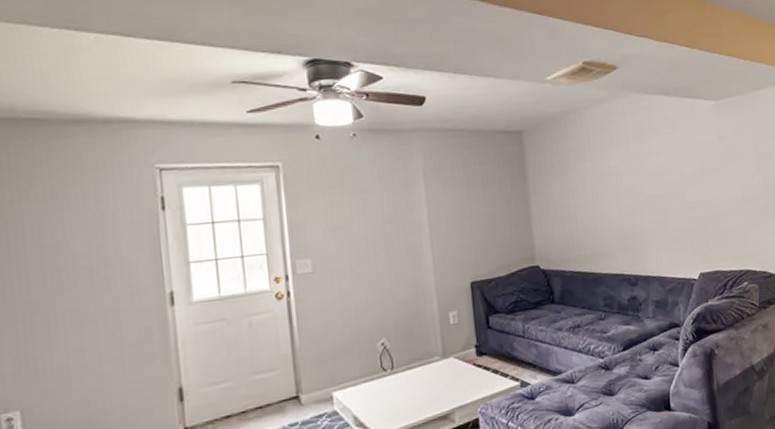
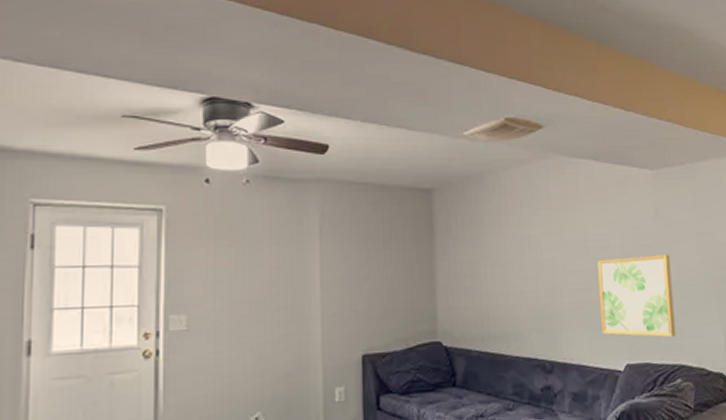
wall art: none [671,175,742,249] -> present [597,254,676,337]

